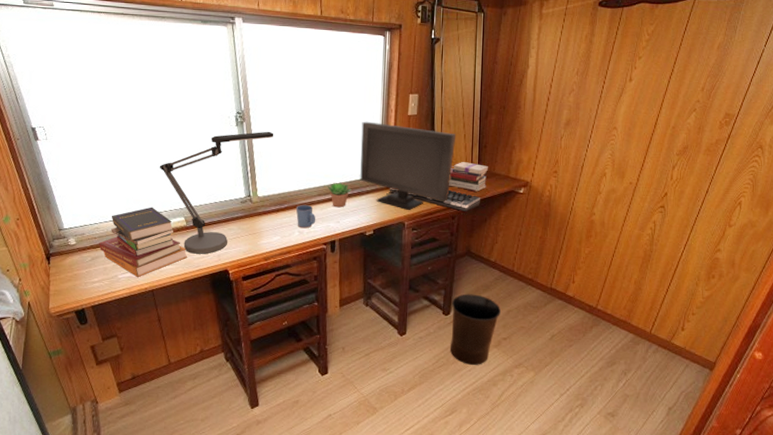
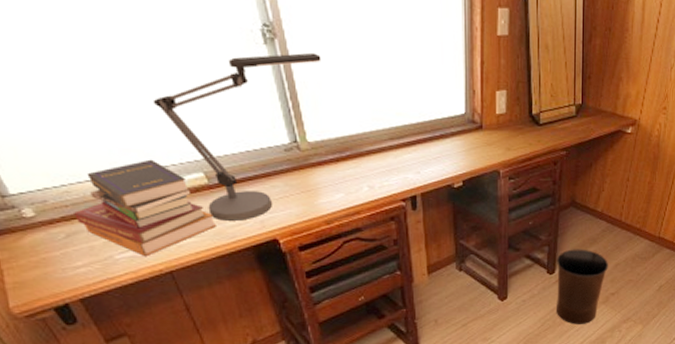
mug: present [295,205,316,229] -> none [361,152,390,182]
succulent plant: present [327,182,352,208] -> none [400,122,432,155]
computer monitor: present [359,121,456,210] -> none [439,42,556,155]
computer keyboard: present [389,188,480,213] -> none [478,128,585,157]
books: present [449,162,488,192] -> none [549,96,593,132]

